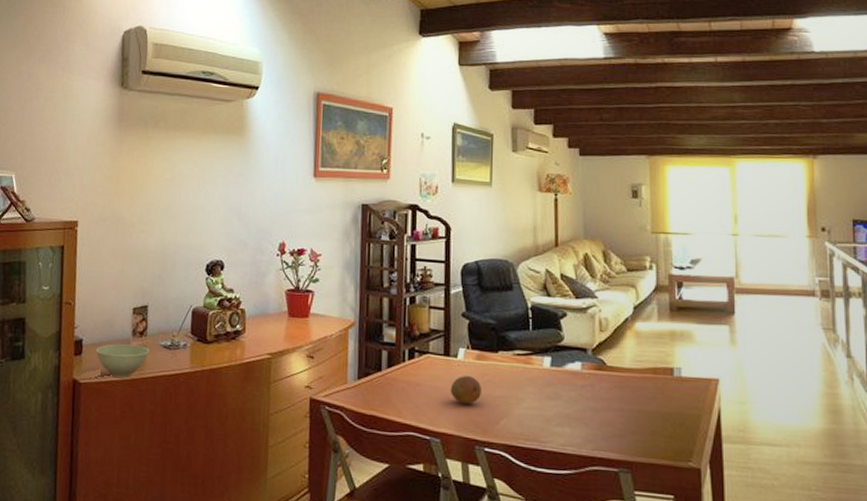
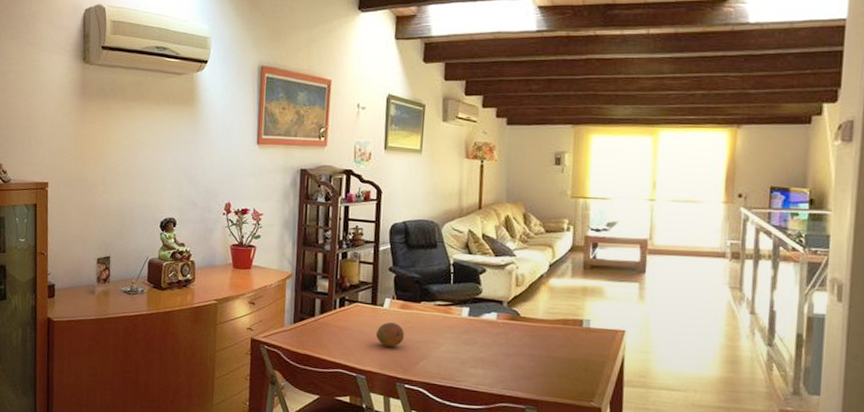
bowl: present [96,344,150,379] -> none [66,289,112,319]

